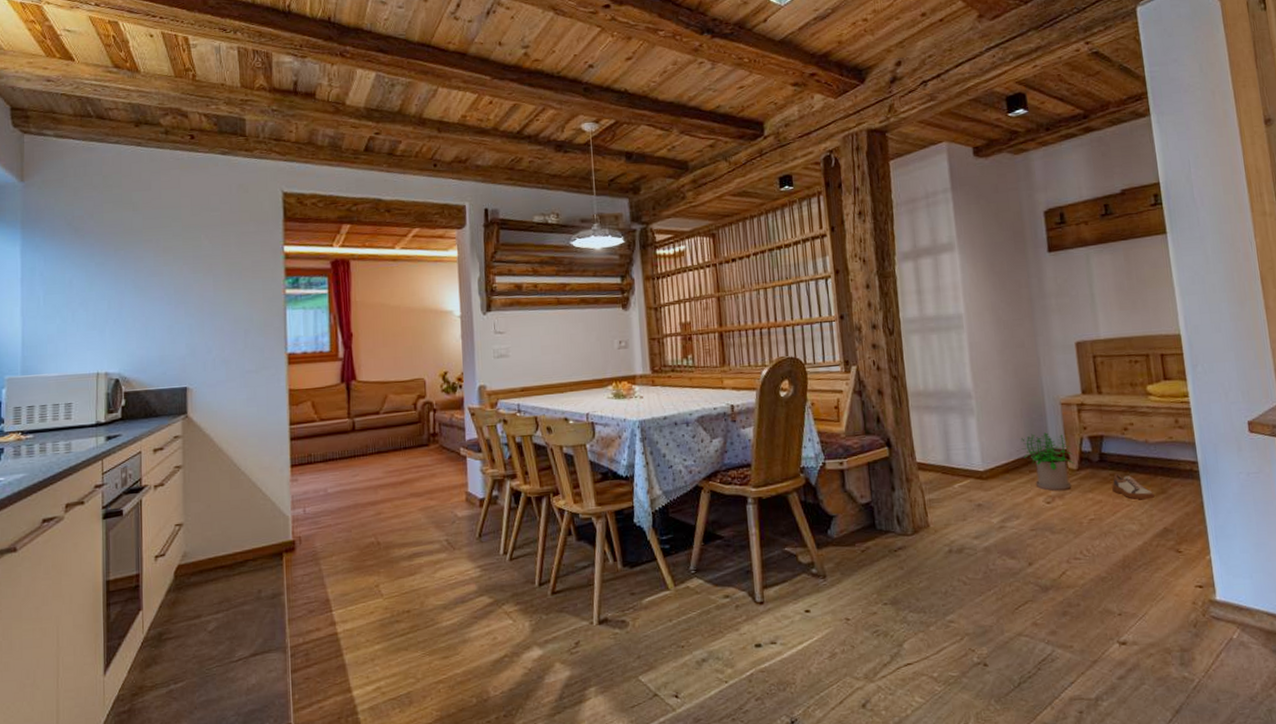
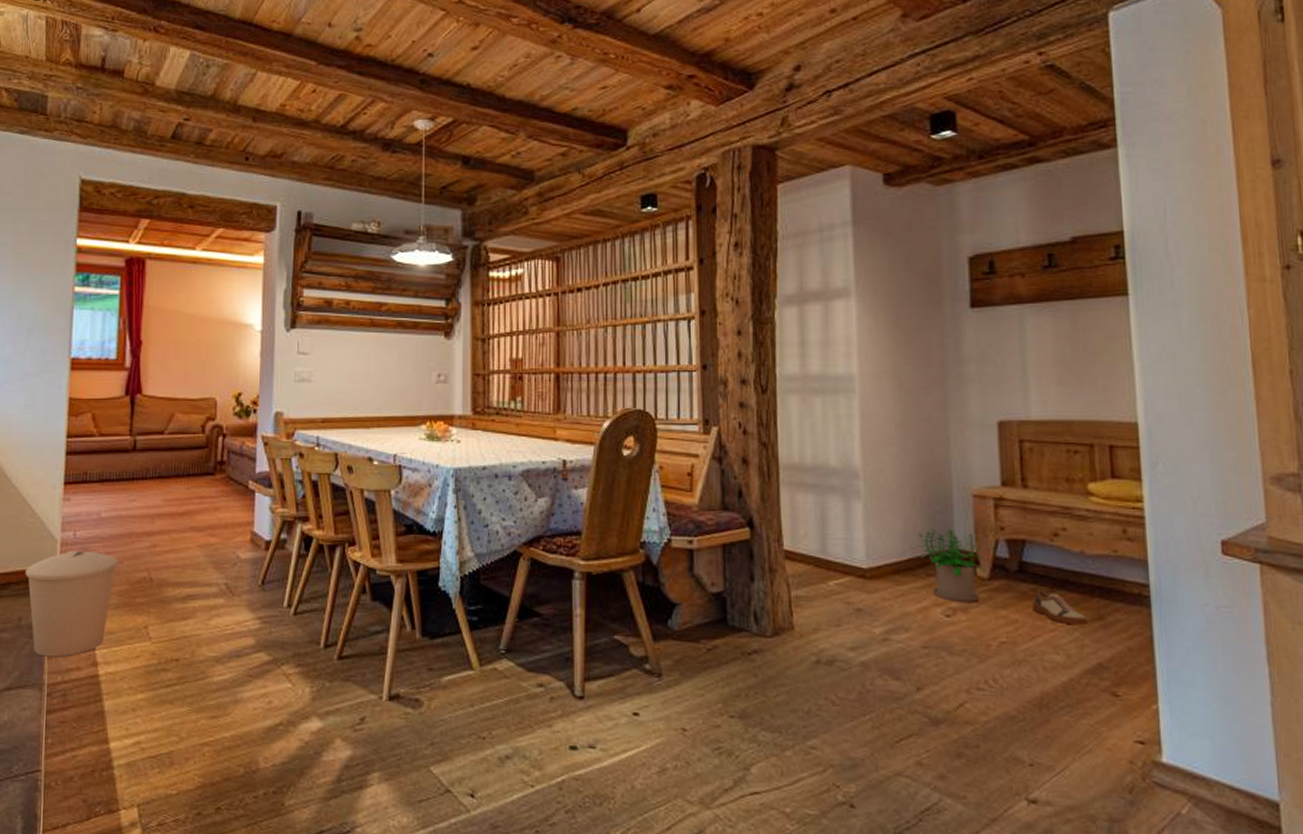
trash can: none [261,524,348,623] -> present [25,550,119,657]

